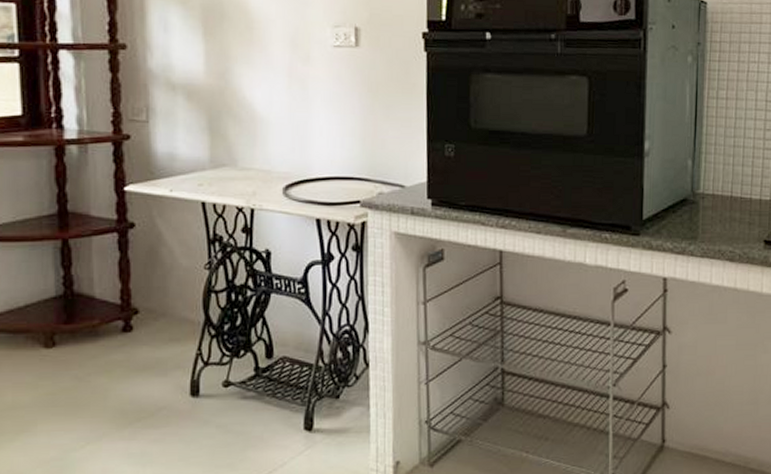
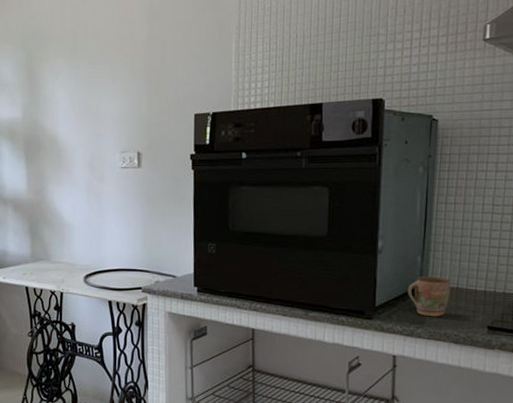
mug: none [678,183,724,231] -> present [407,276,451,317]

